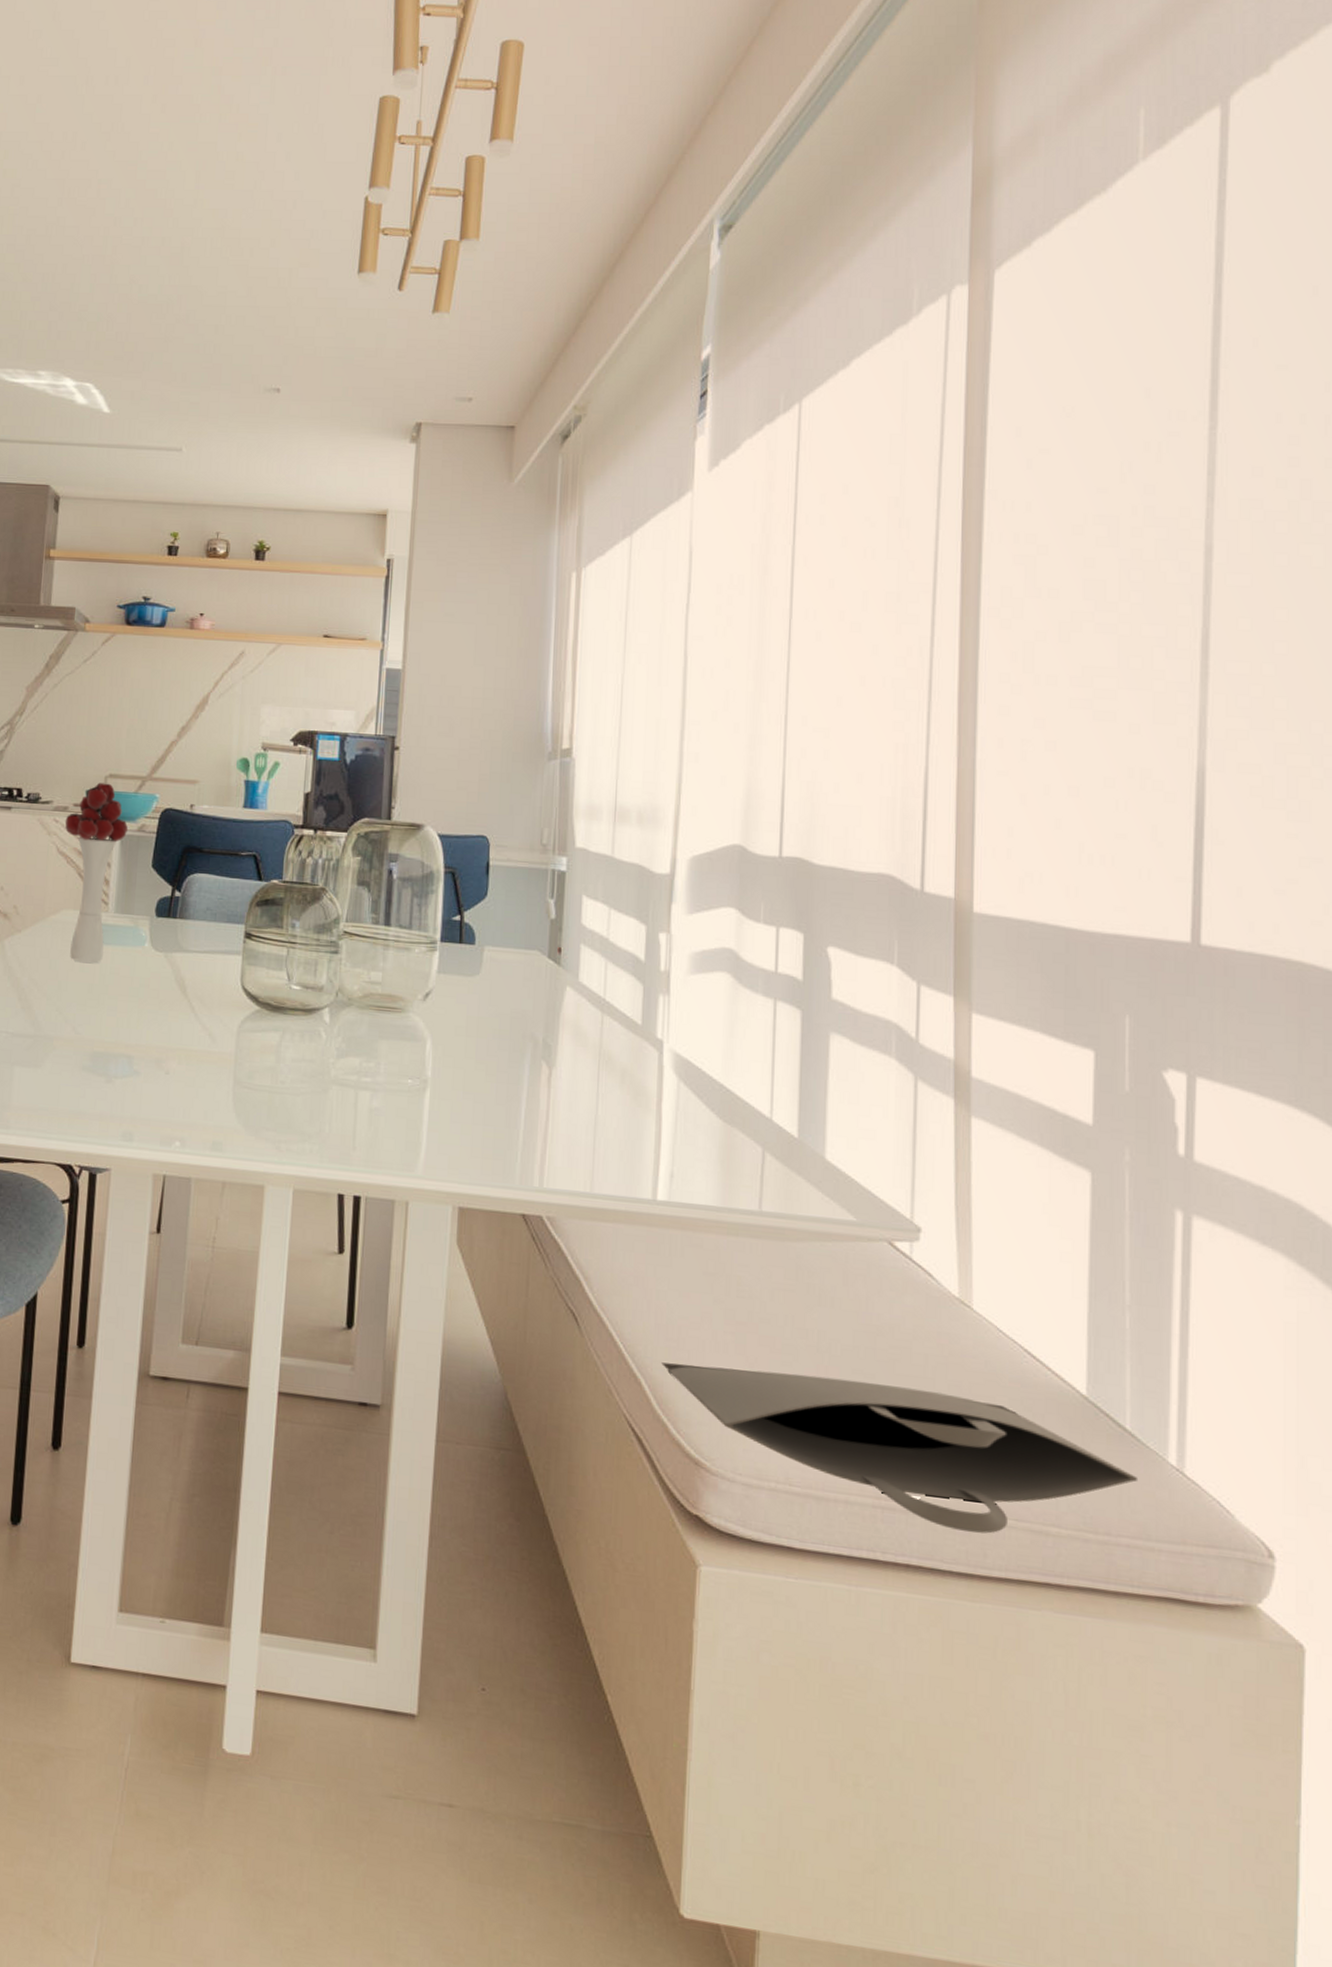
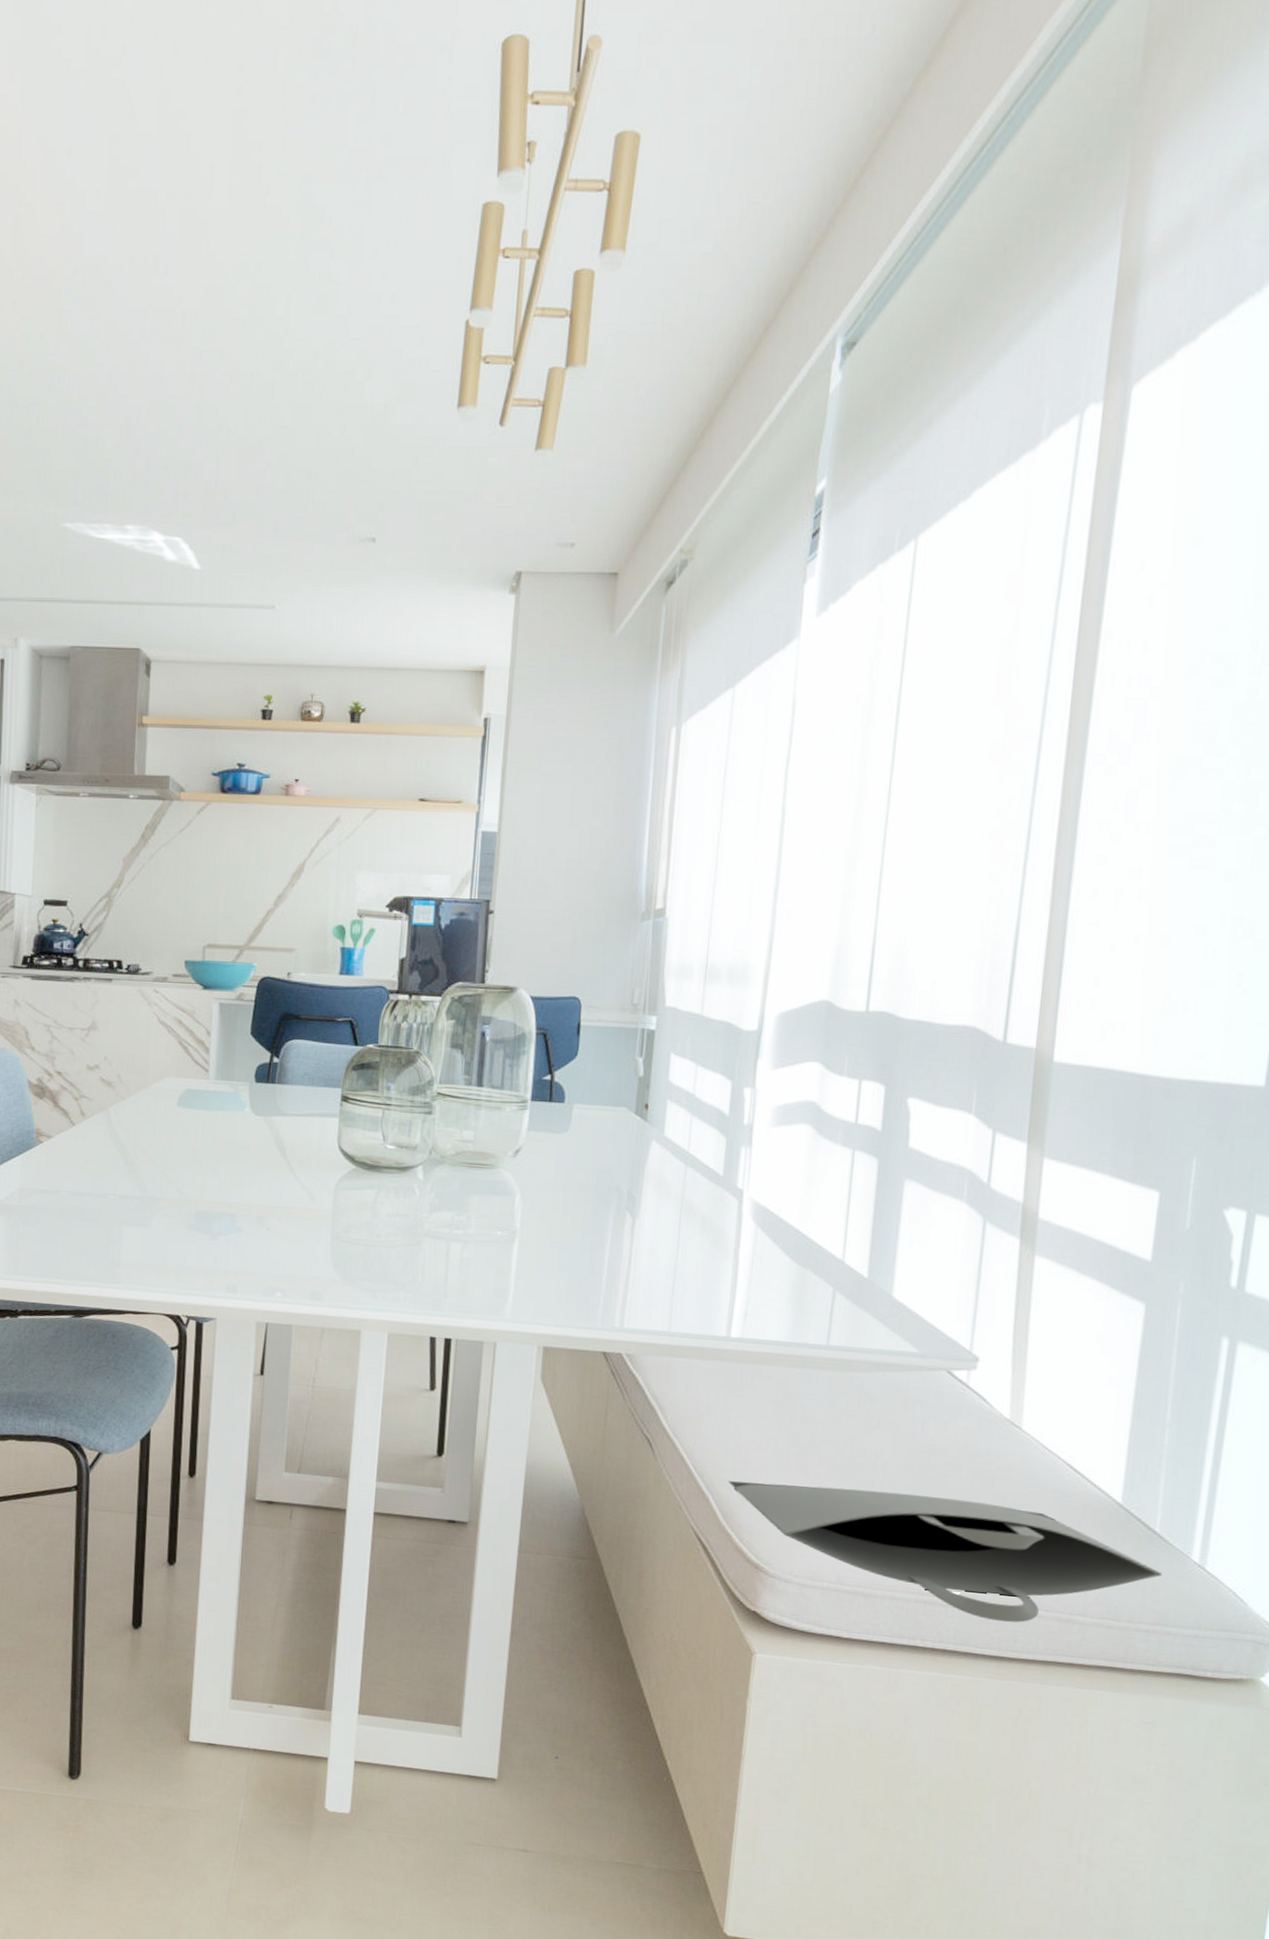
flower bouquet: present [65,782,129,964] -> none [164,953,227,1129]

